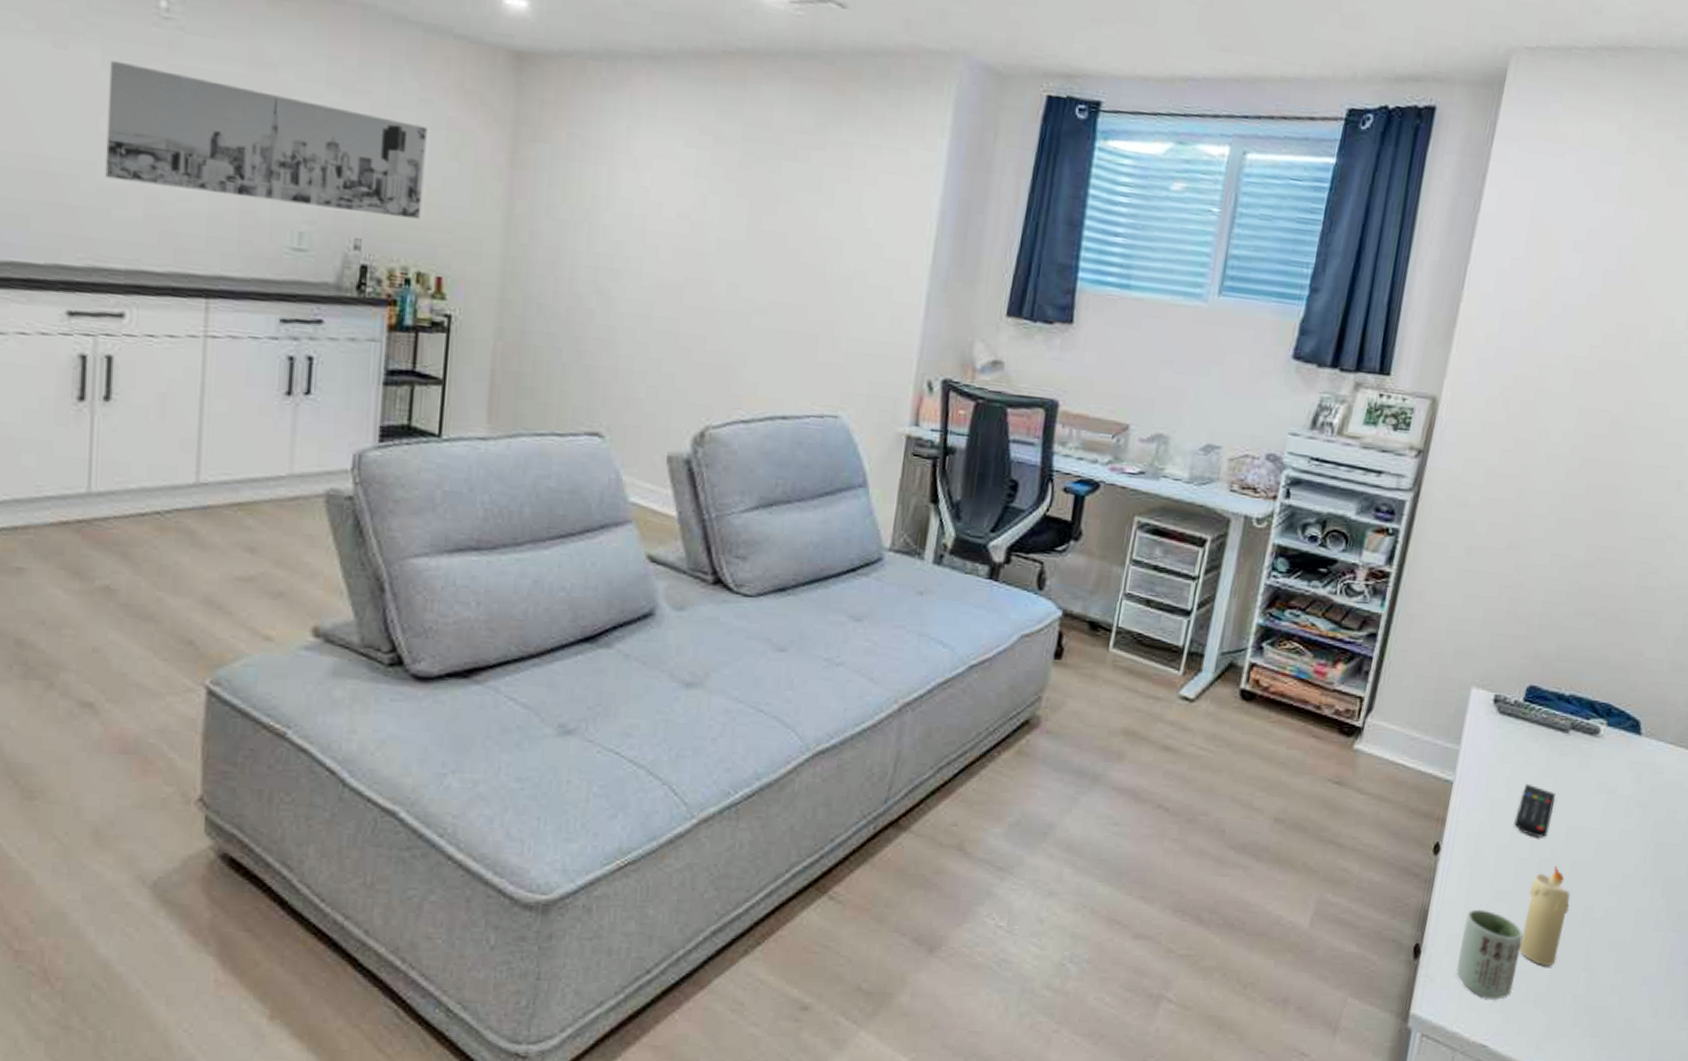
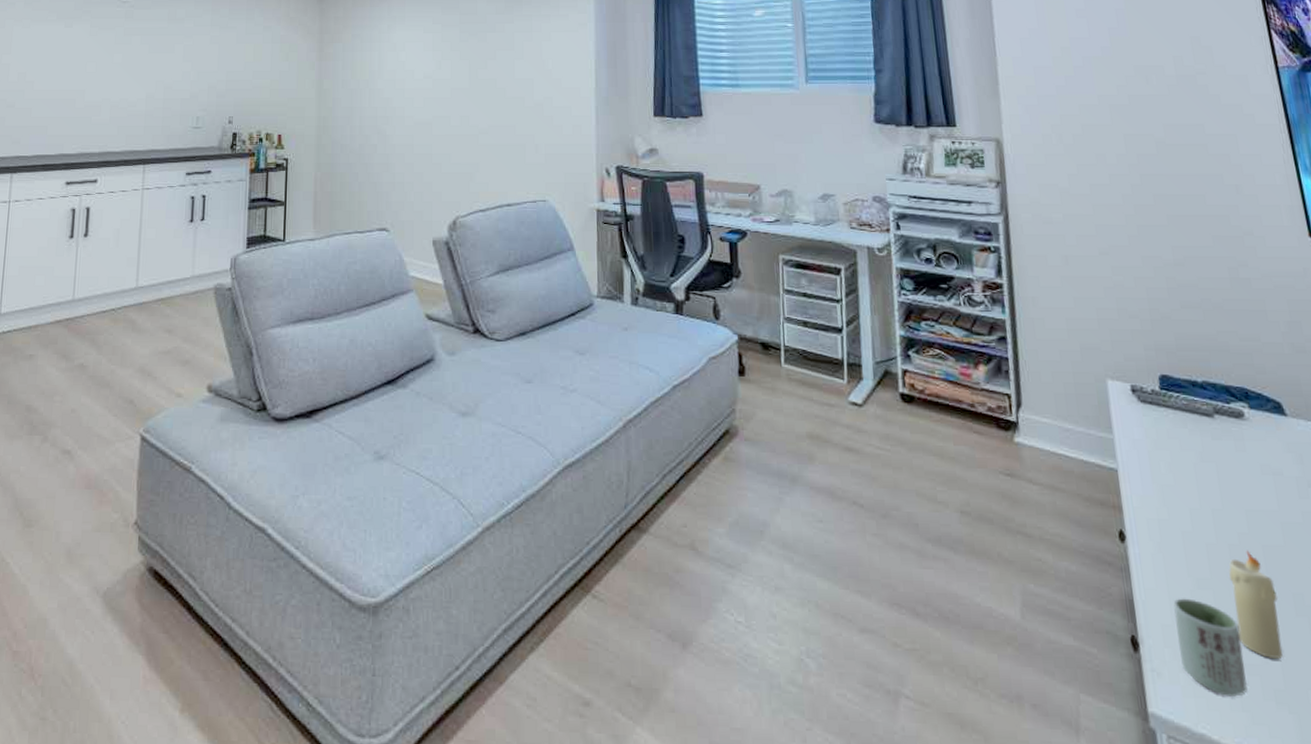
wall art: present [105,60,427,220] -> none [89,30,269,100]
remote control: present [1514,783,1555,837] -> none [1188,468,1228,522]

